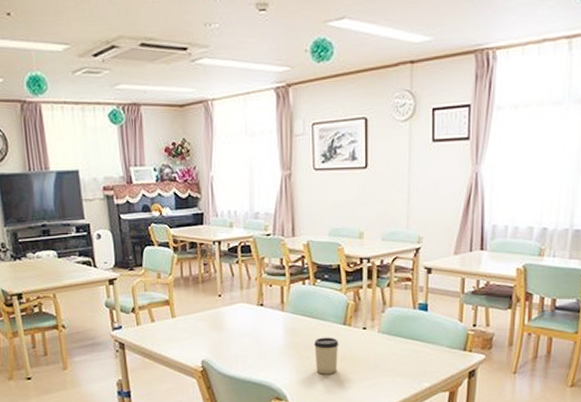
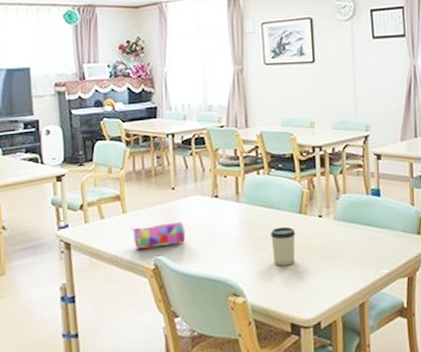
pencil case: none [180,327,232,353] -> present [131,221,186,250]

